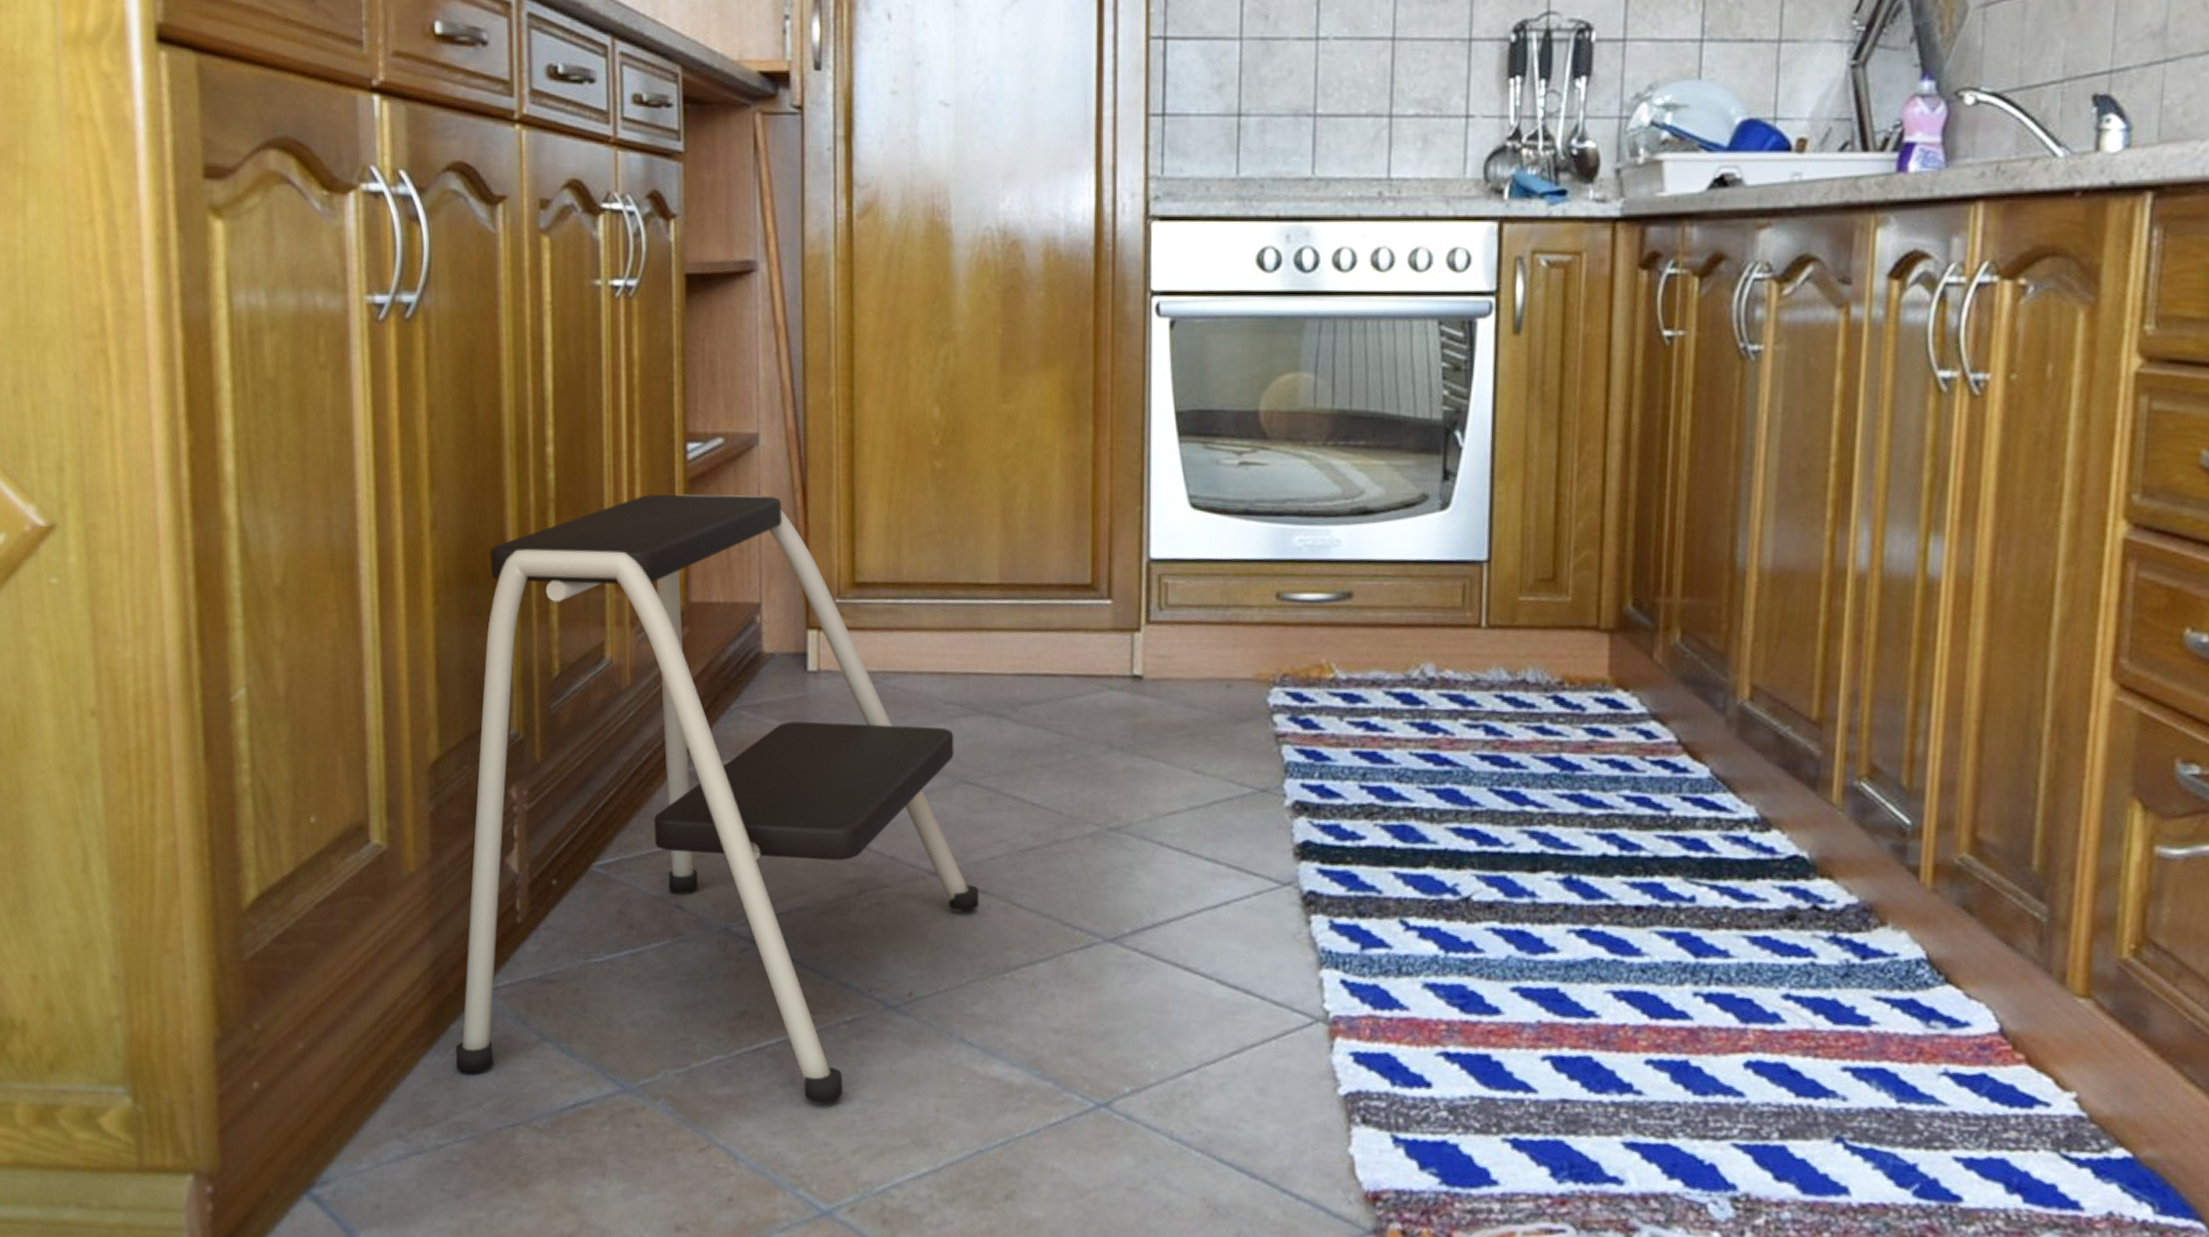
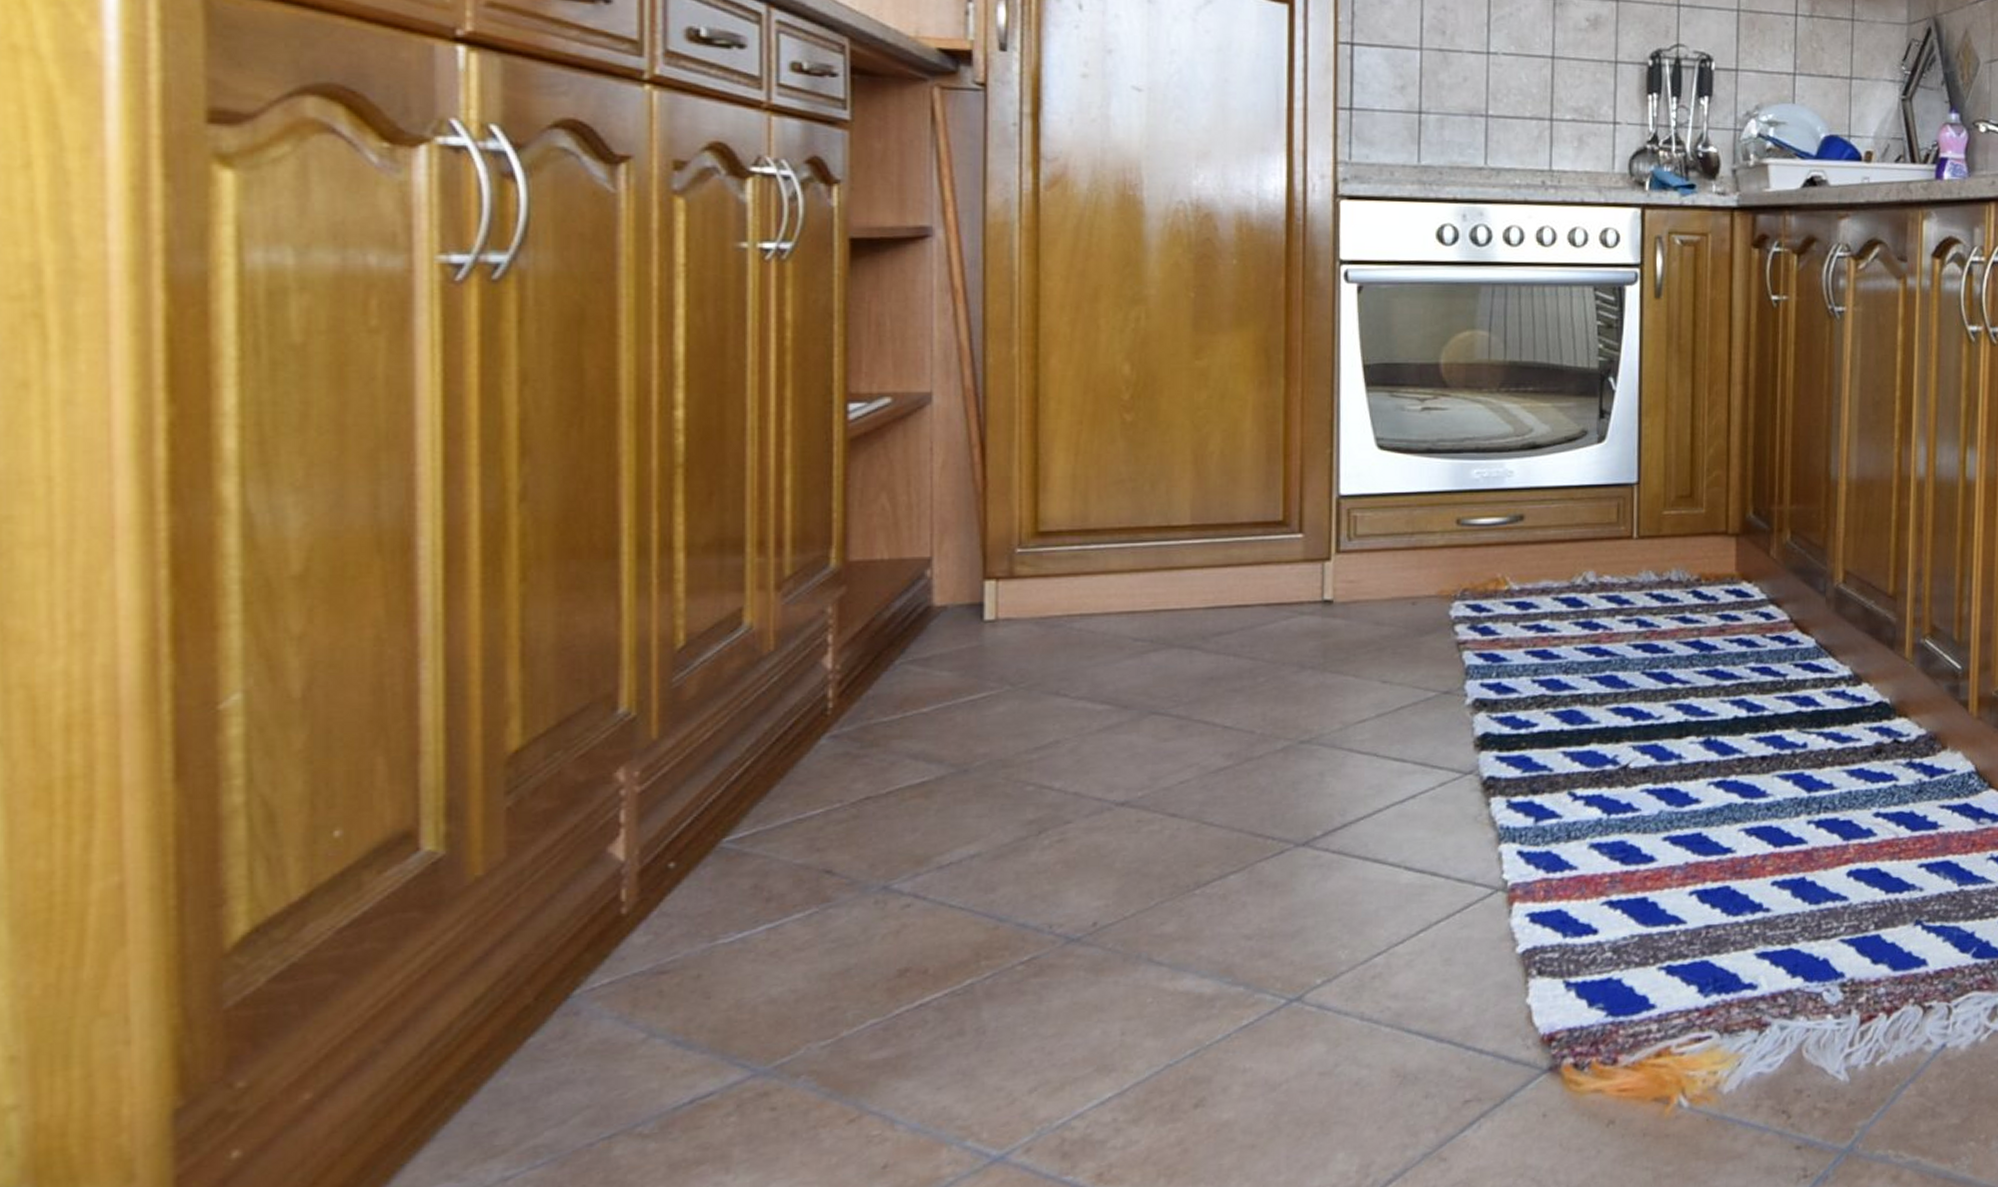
step stool: present [455,494,979,1103] -> none [532,453,1168,1090]

